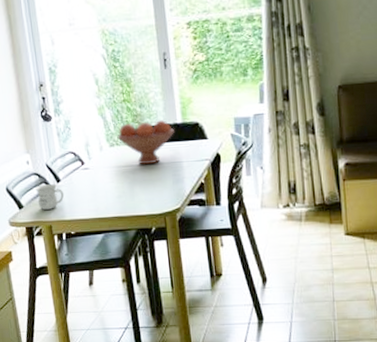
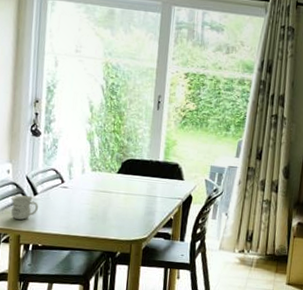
fruit bowl: present [117,120,174,165] -> none [100,153,155,194]

